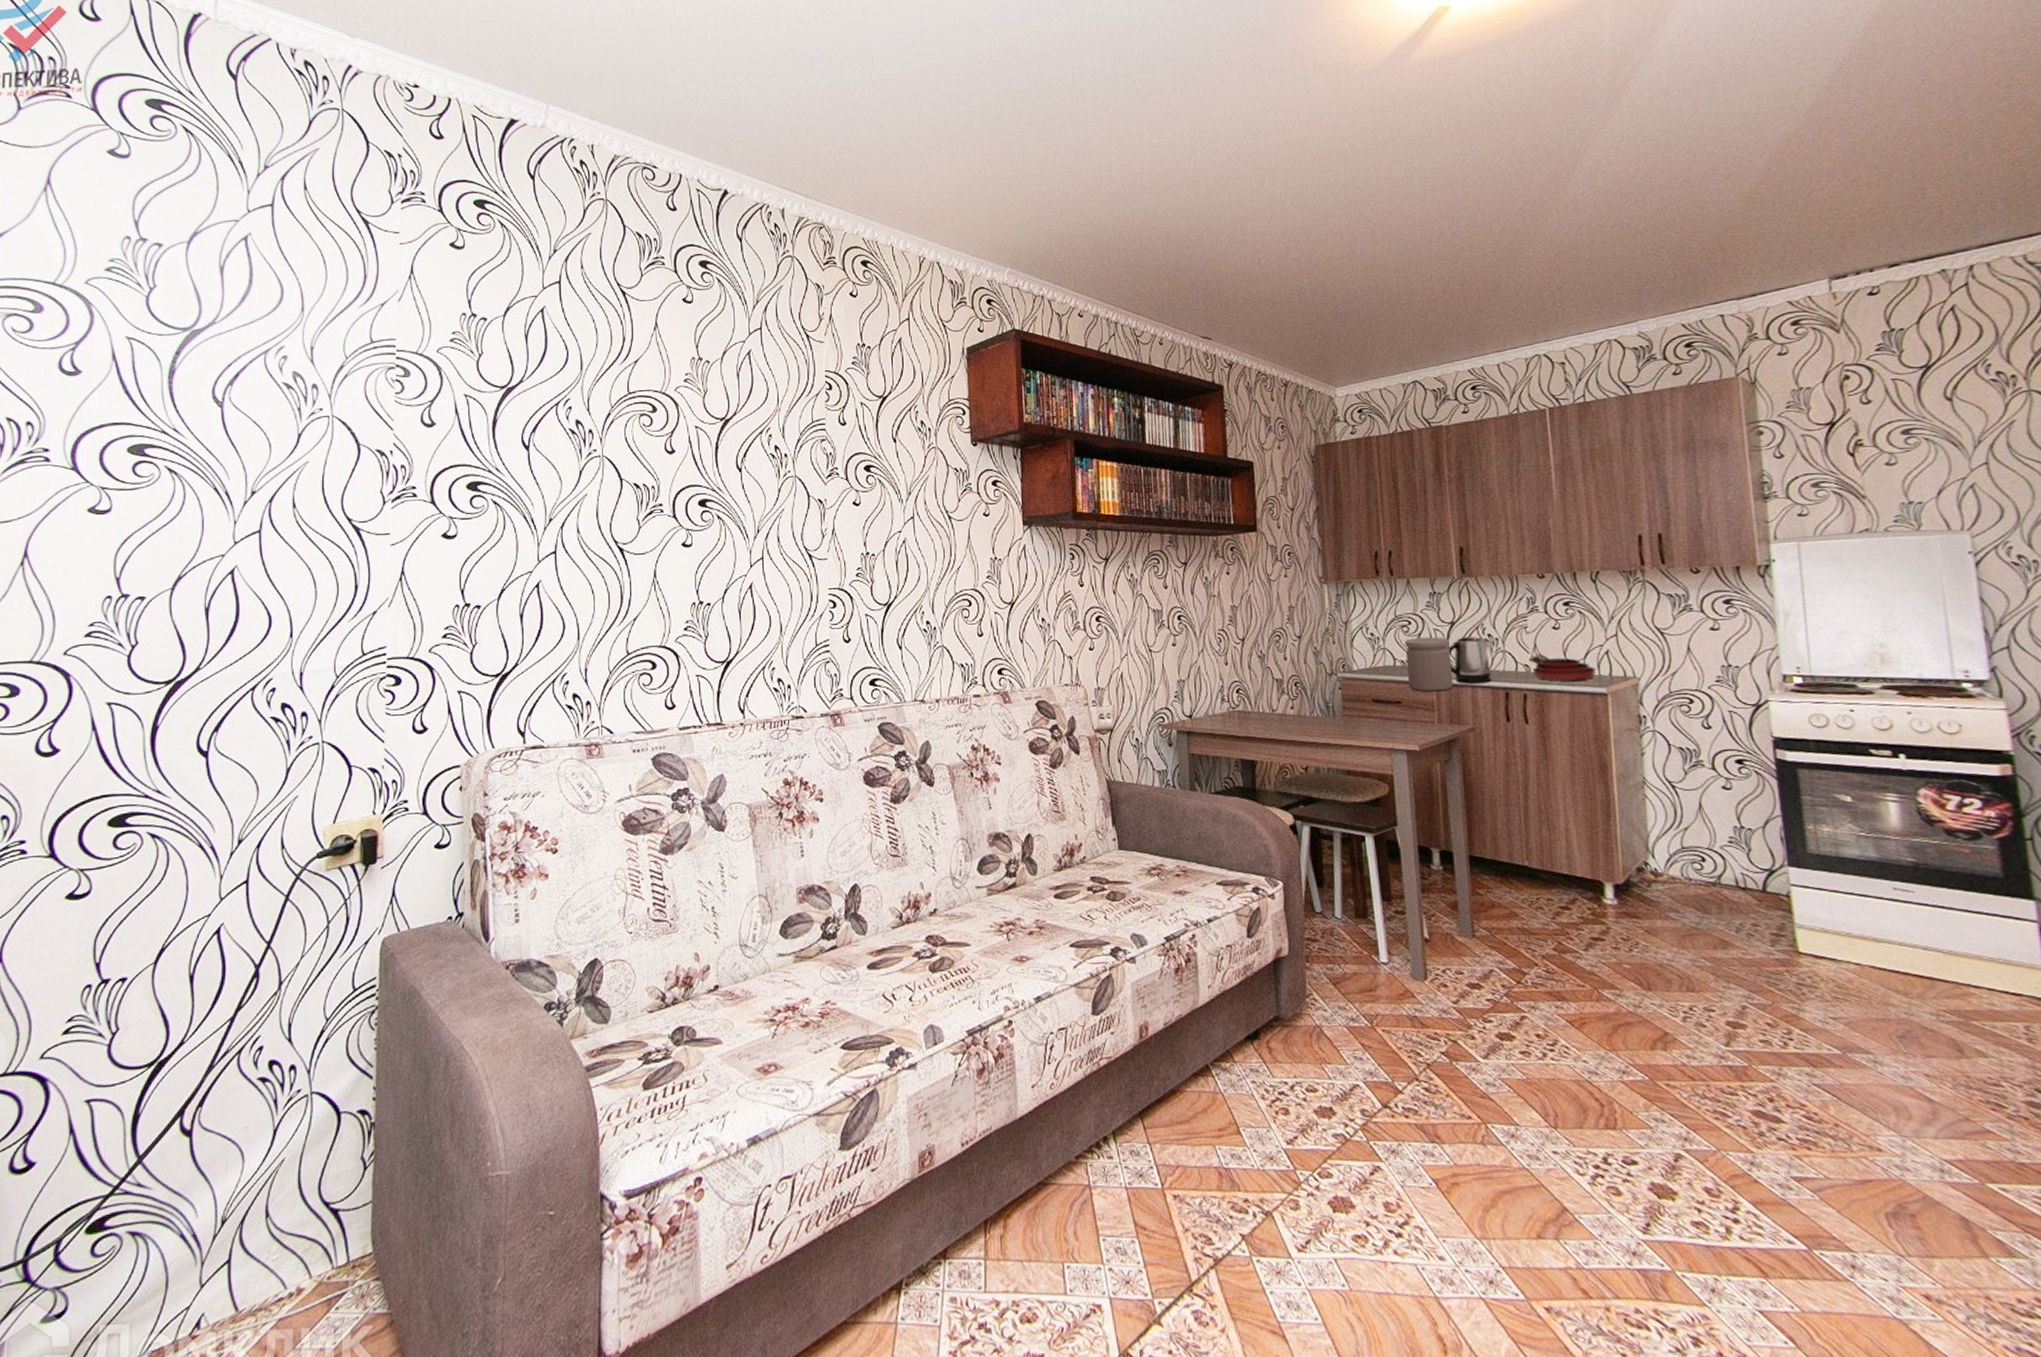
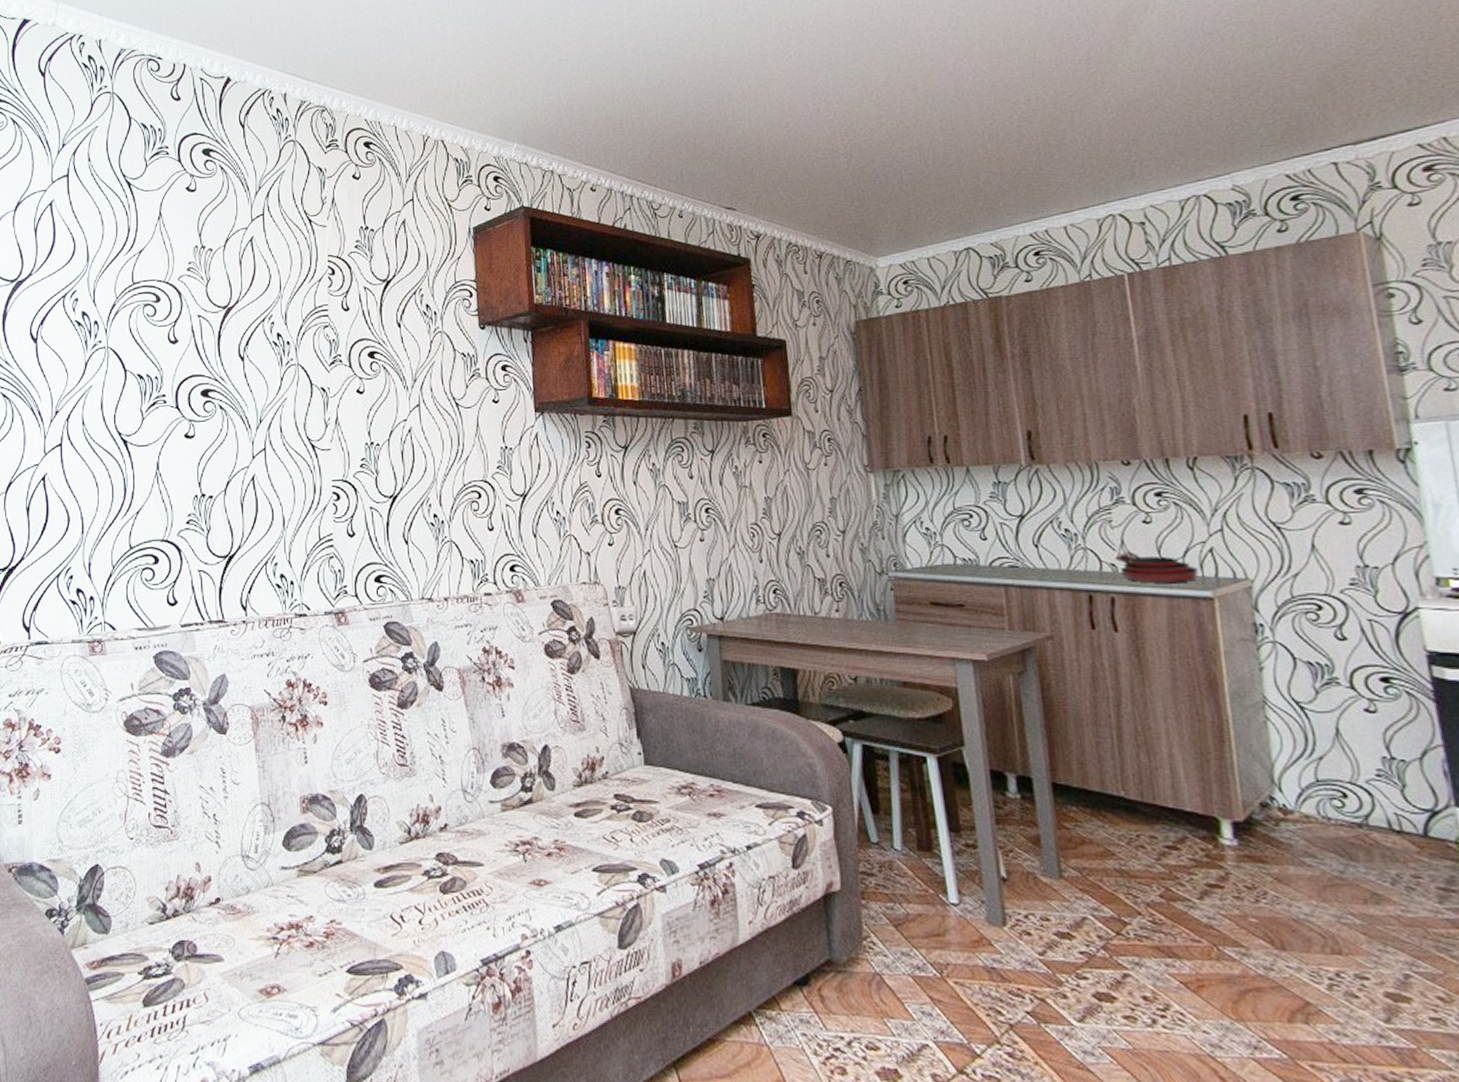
jar: present [1404,636,1453,692] -> none [965,531,1025,594]
kettle: present [1447,636,1492,685] -> none [1016,531,1072,586]

